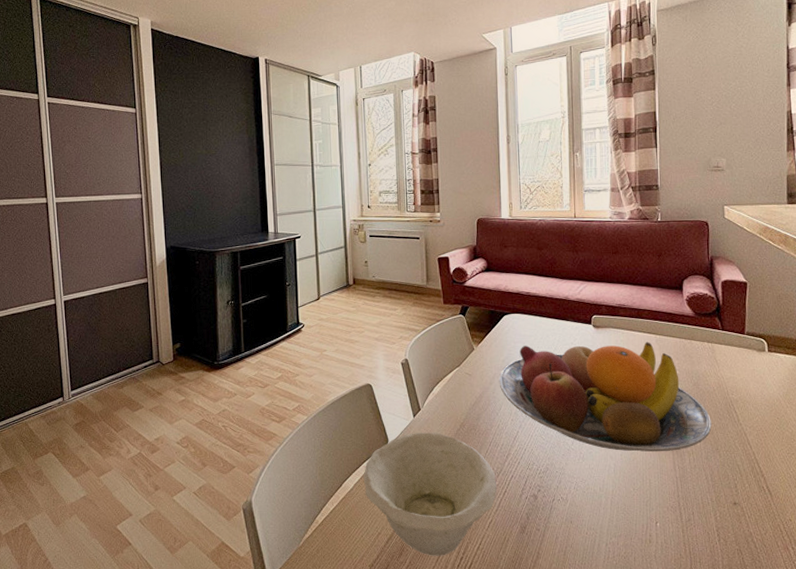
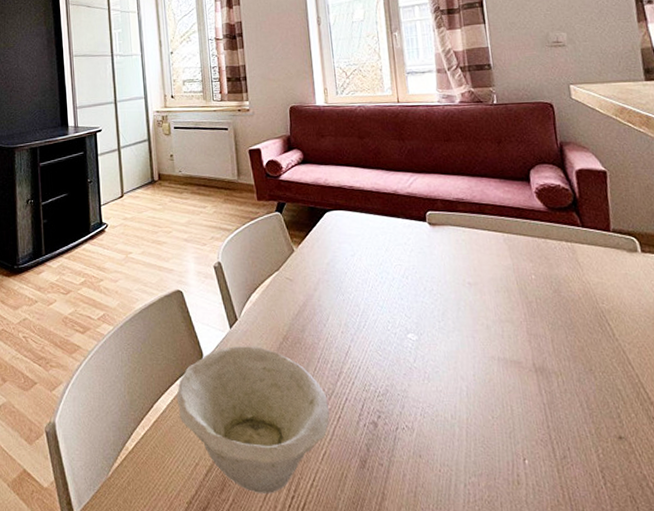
fruit bowl: present [498,341,712,452] -> none [324,241,582,373]

